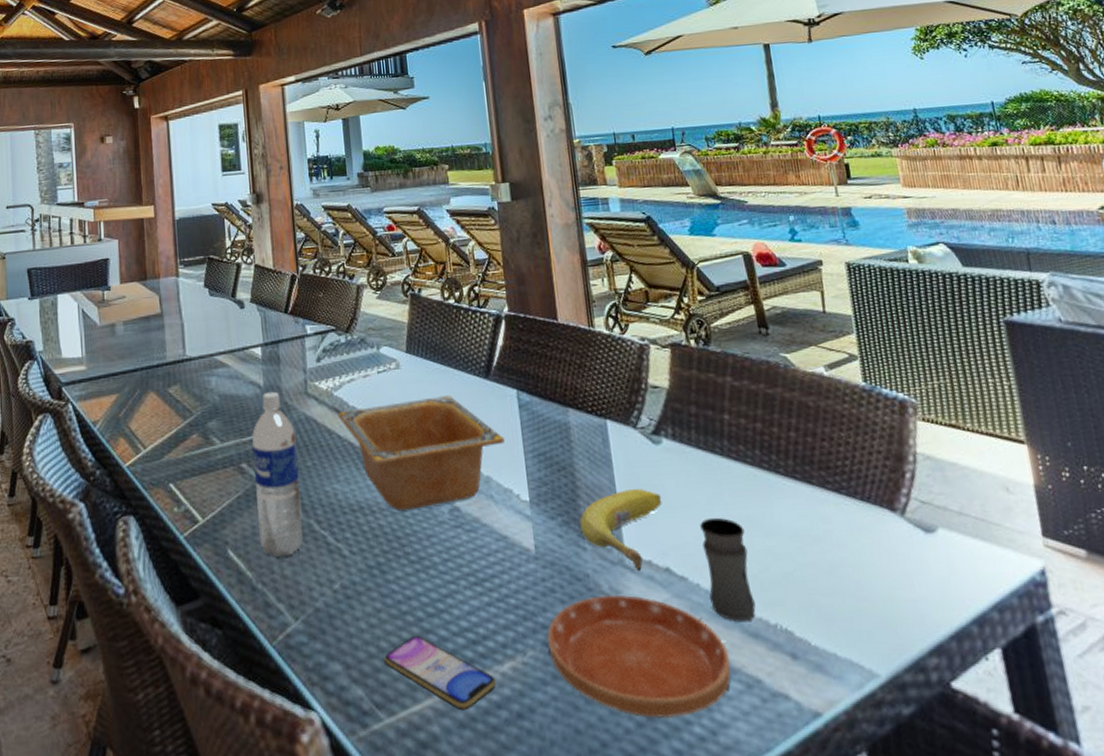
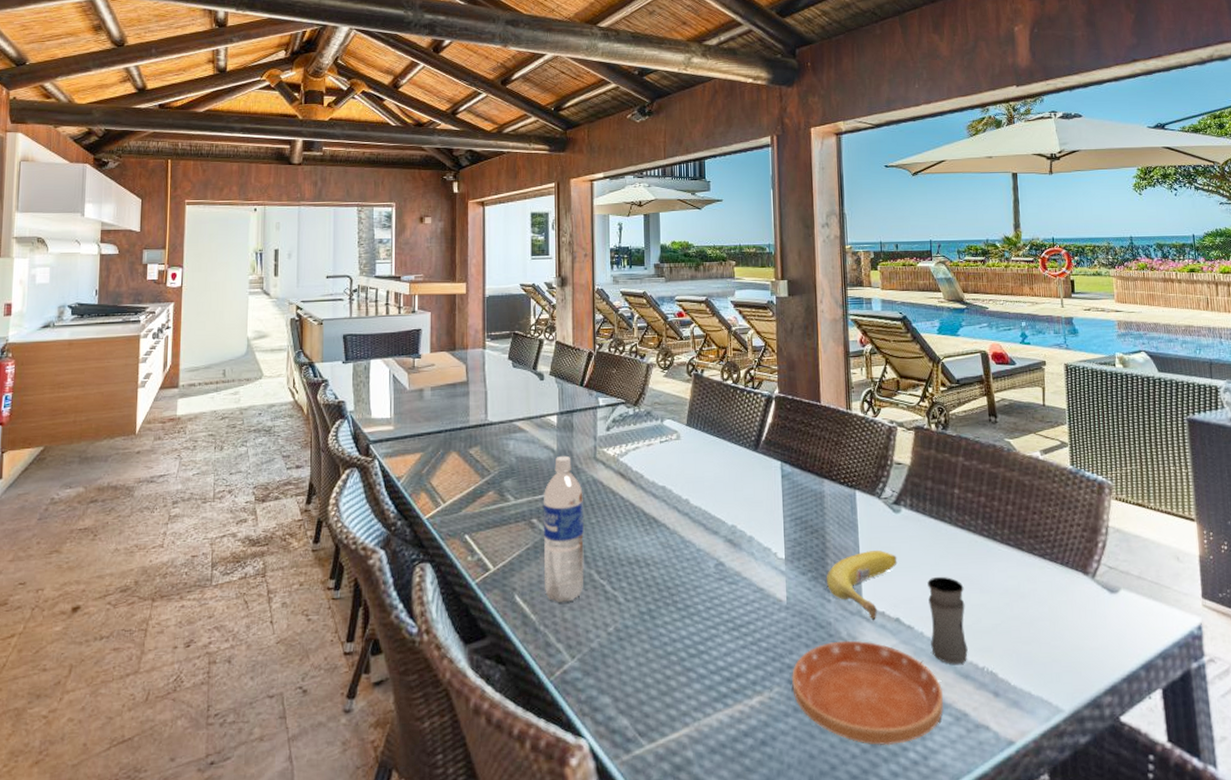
serving bowl: present [337,395,505,511] -> none [622,465,767,564]
smartphone: present [384,636,496,709] -> none [649,674,745,737]

